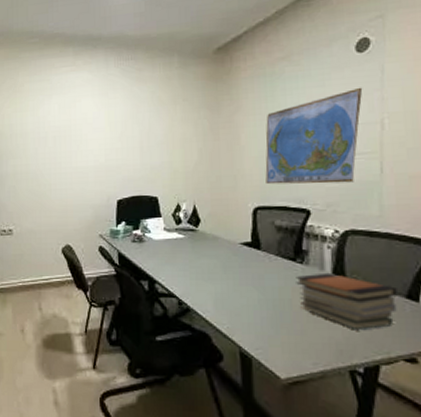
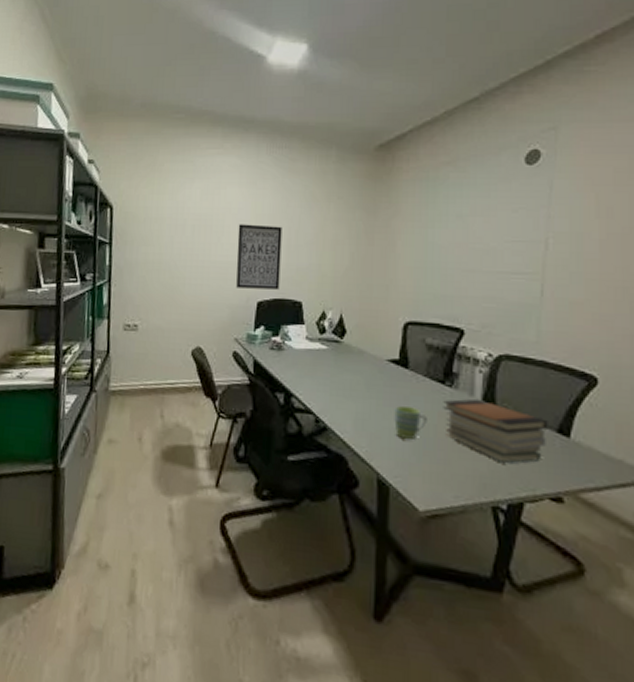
wall art: none [94,130,136,189] -> present [236,224,282,290]
mug: none [250,283,282,314] -> present [394,405,427,439]
world map: present [265,87,363,185] -> none [420,202,529,304]

